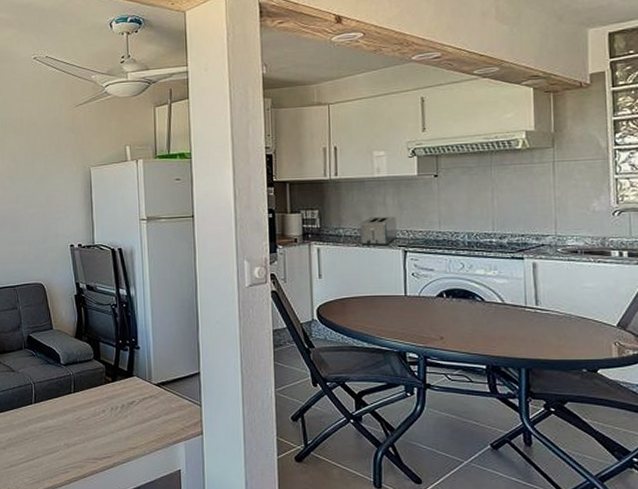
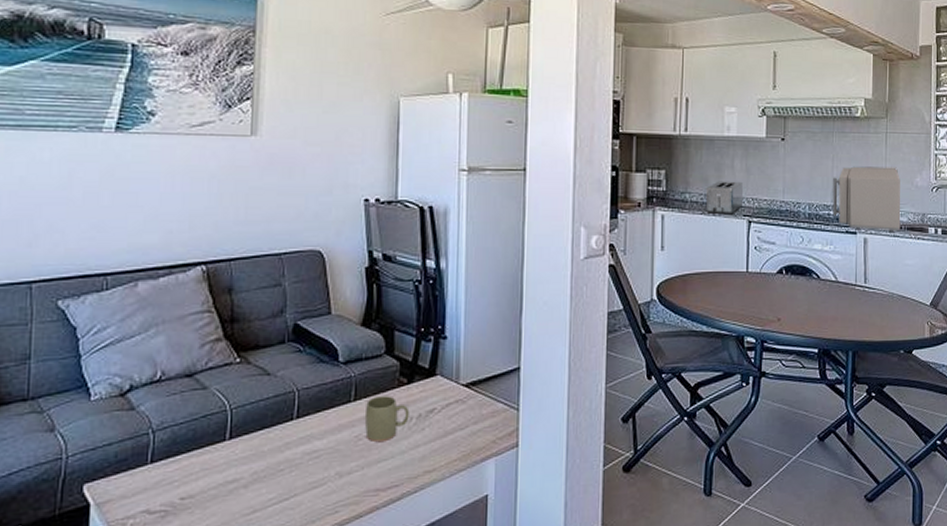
mug: none [82,390,115,423] -> present [364,396,410,442]
microwave: none [494,194,576,257] -> present [832,166,901,233]

